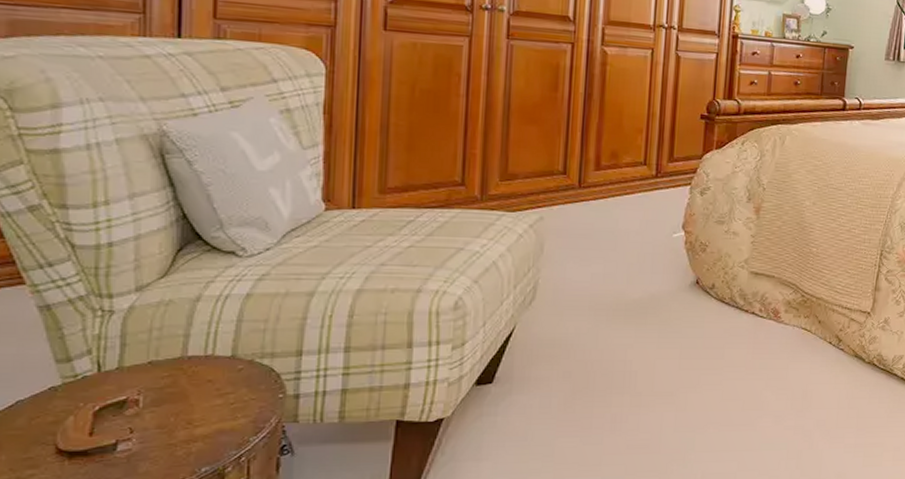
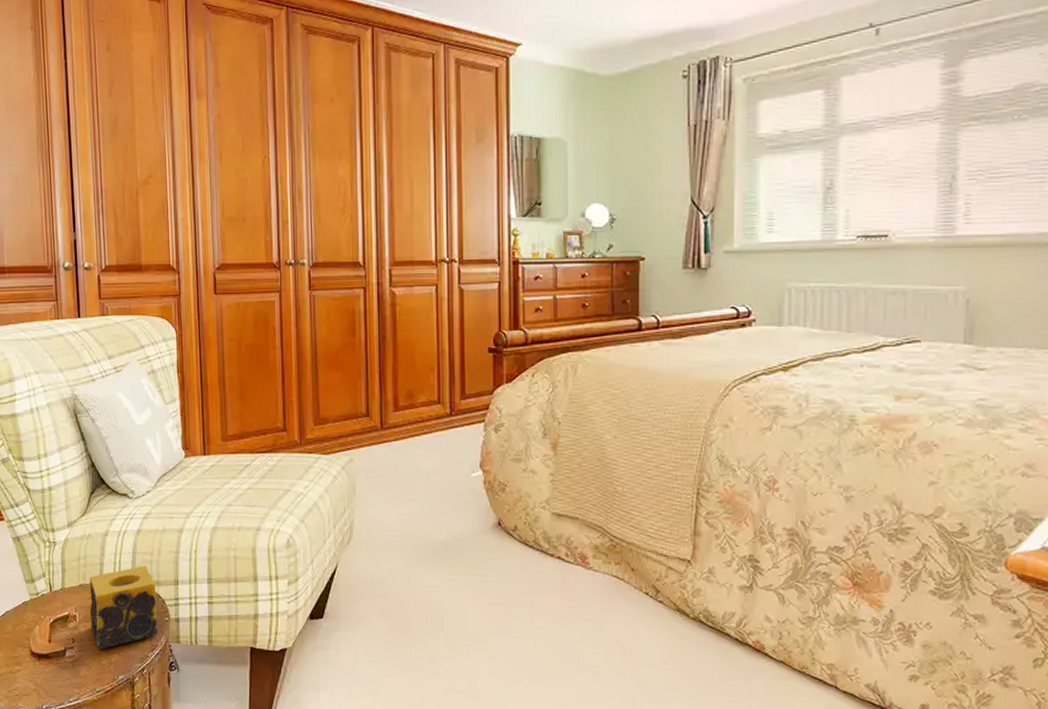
candle: none [161,334,268,438] -> present [89,565,157,650]

